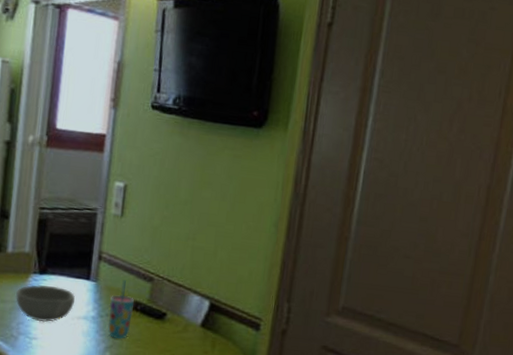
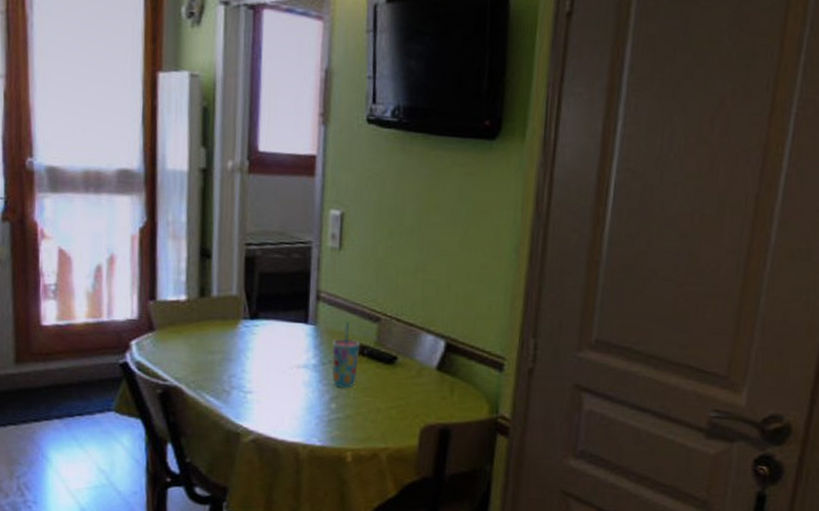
bowl: present [15,285,75,323] -> none [225,332,292,374]

